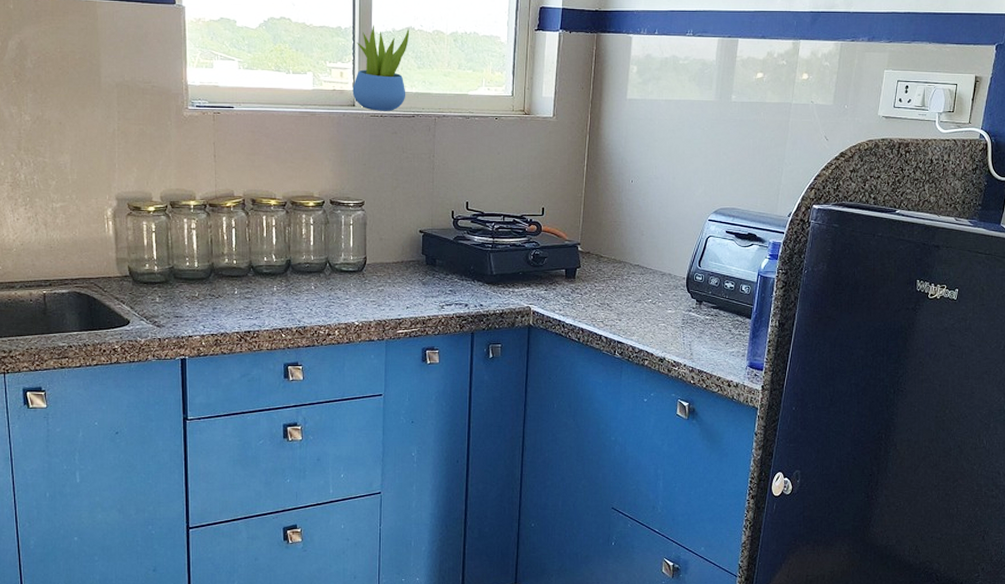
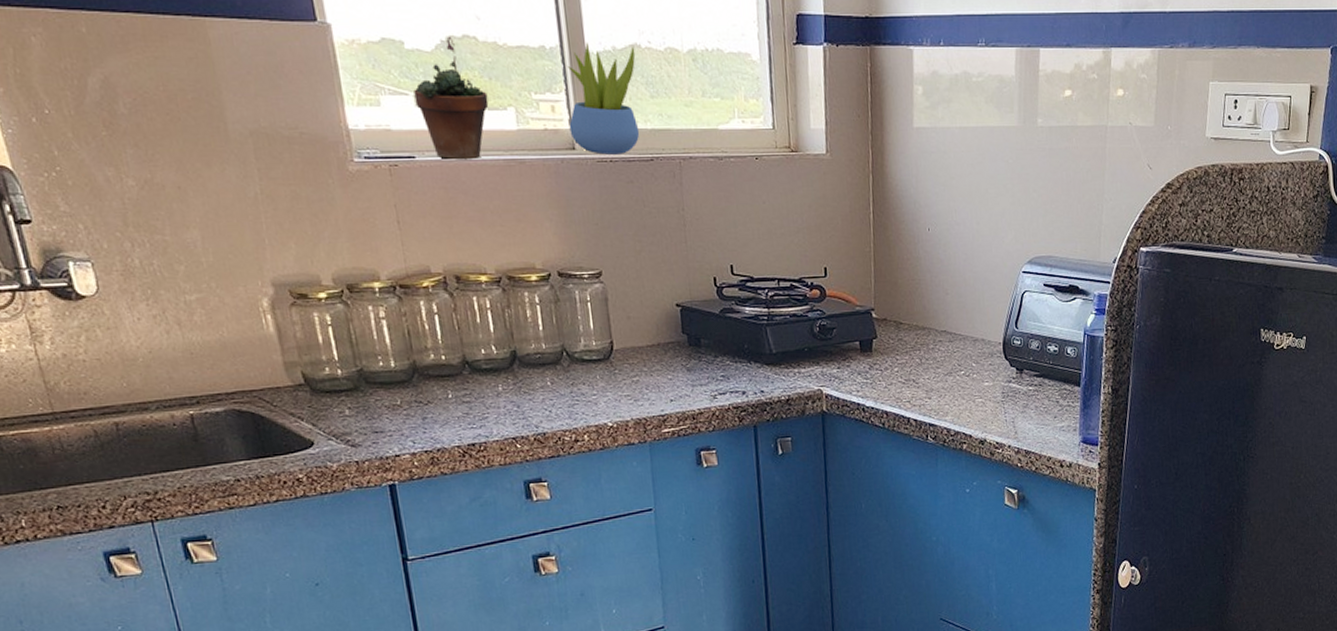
succulent plant: none [239,18,293,111] -> present [413,37,489,160]

